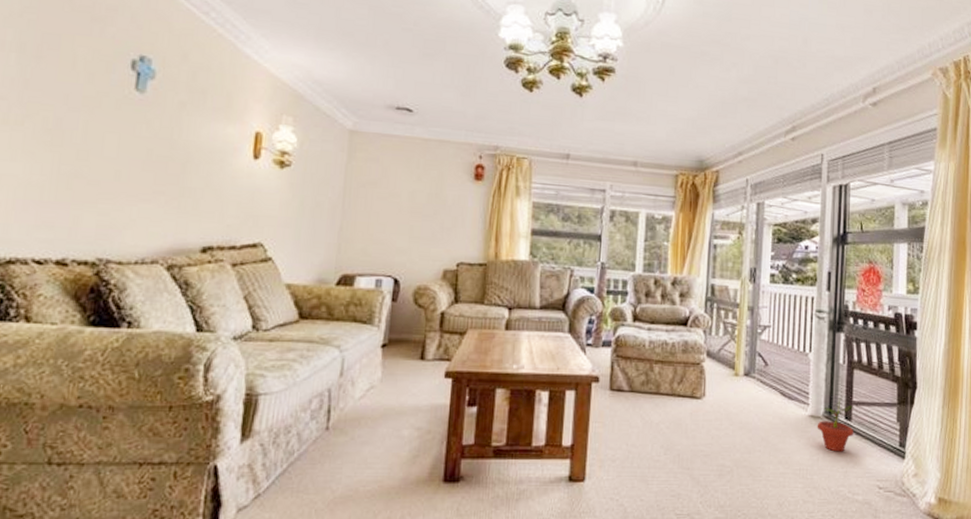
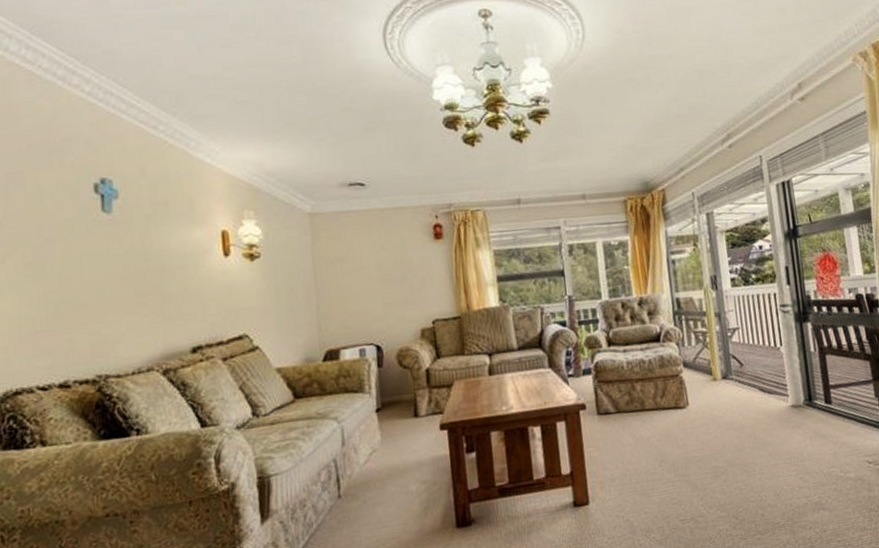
potted plant: present [817,397,854,452] -> none [799,382,836,436]

